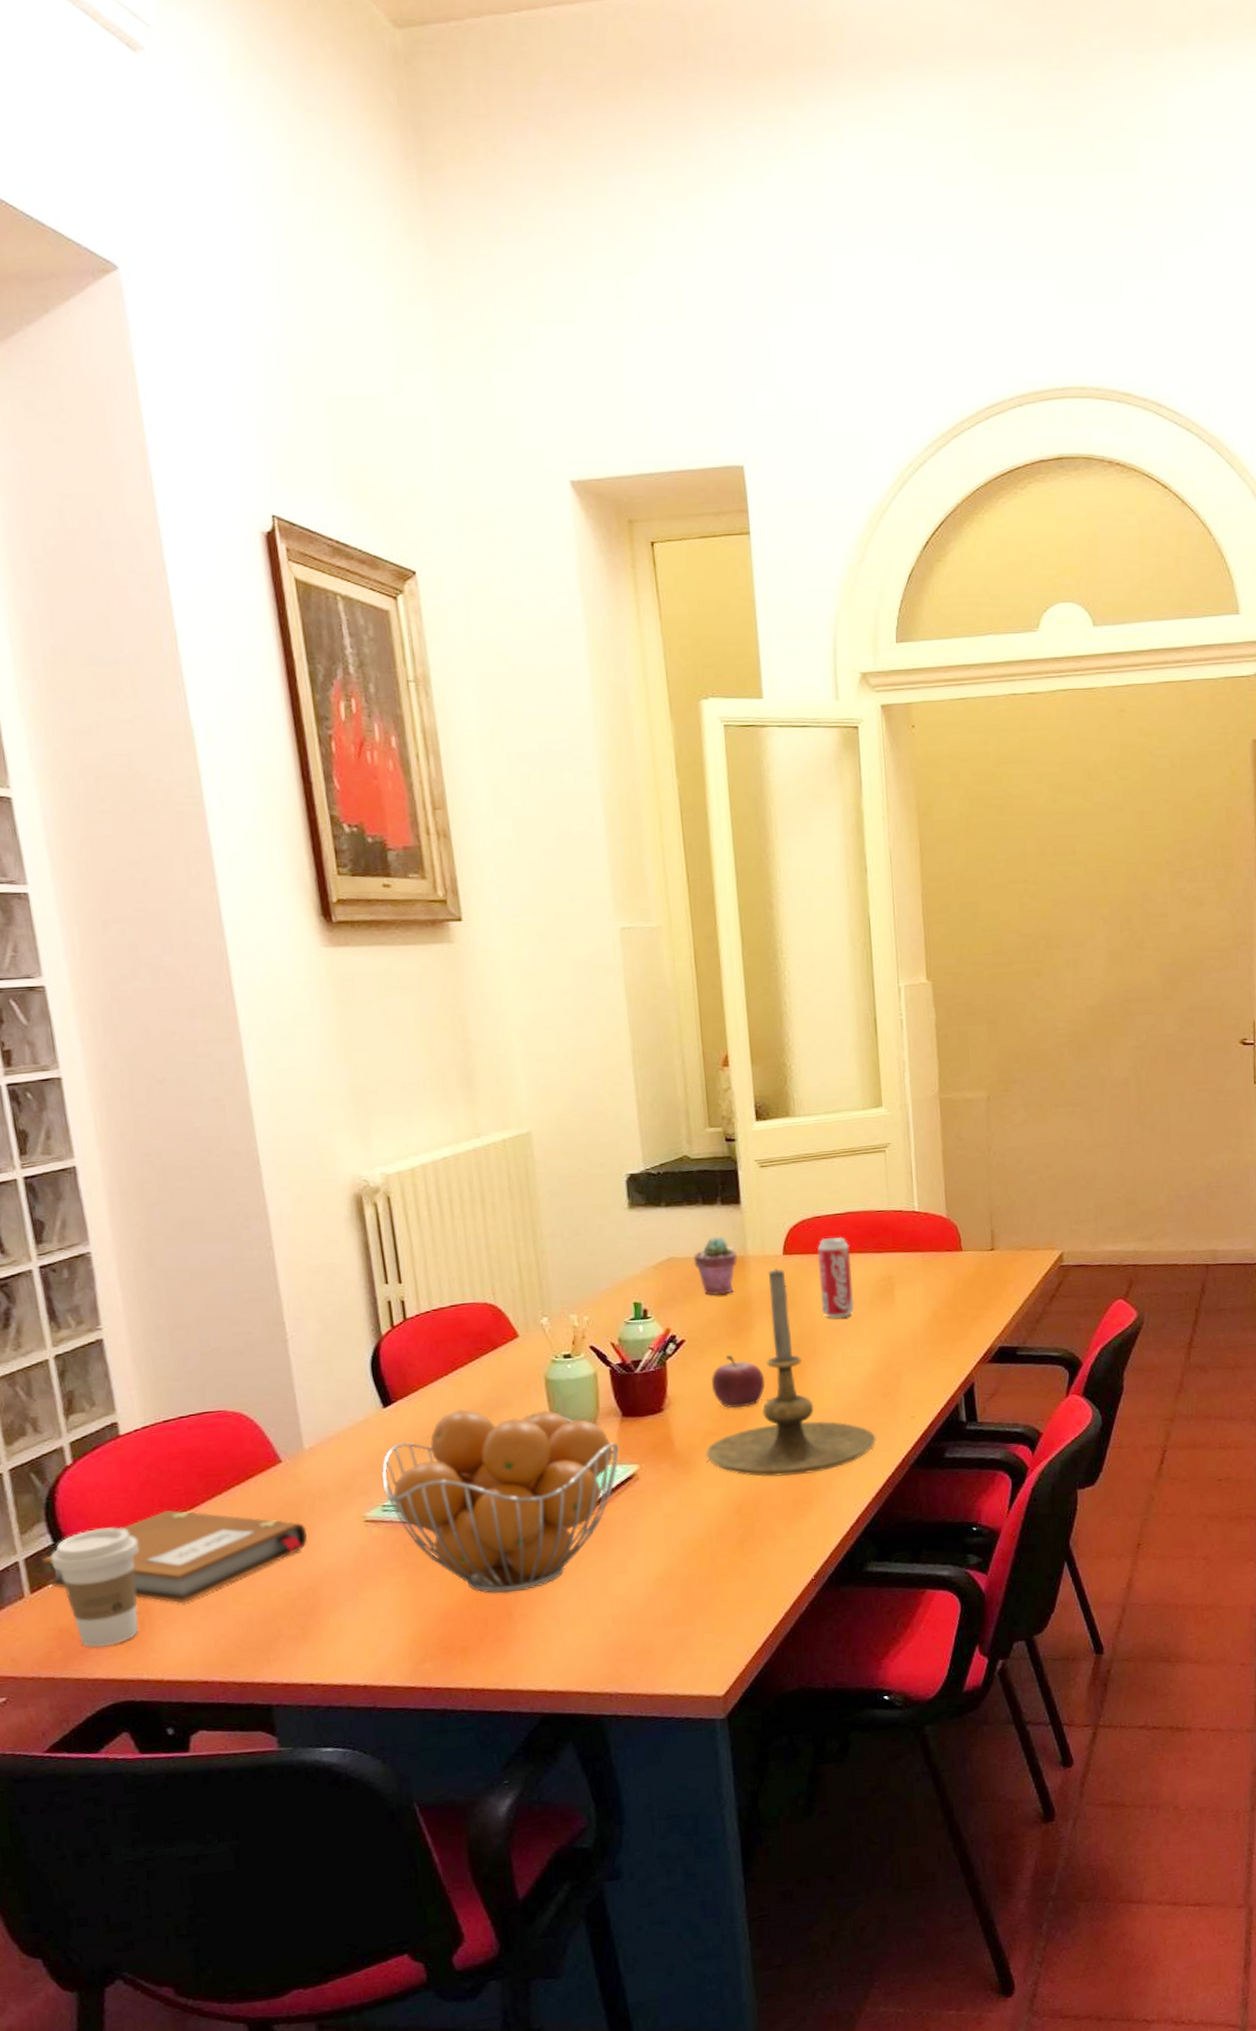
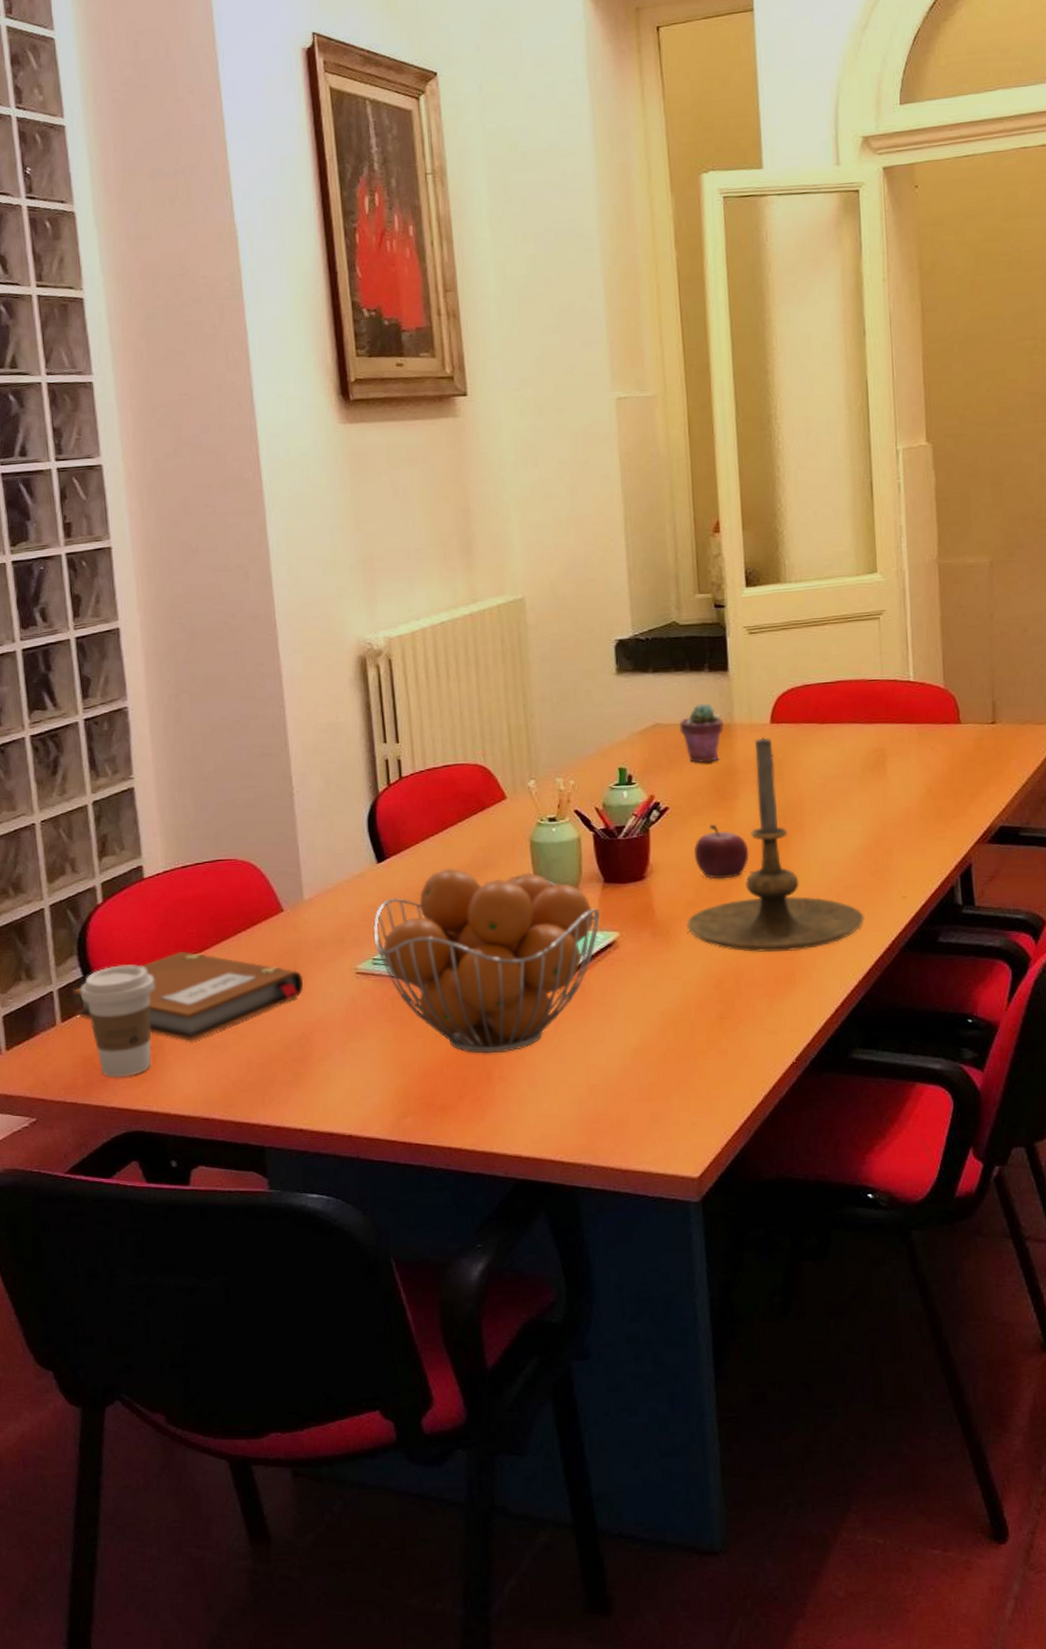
beverage can: present [817,1236,855,1319] -> none [805,705,844,791]

